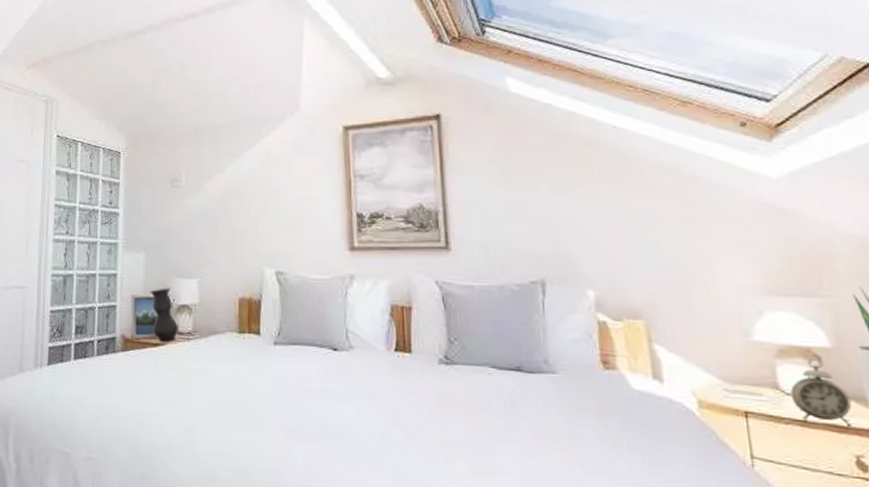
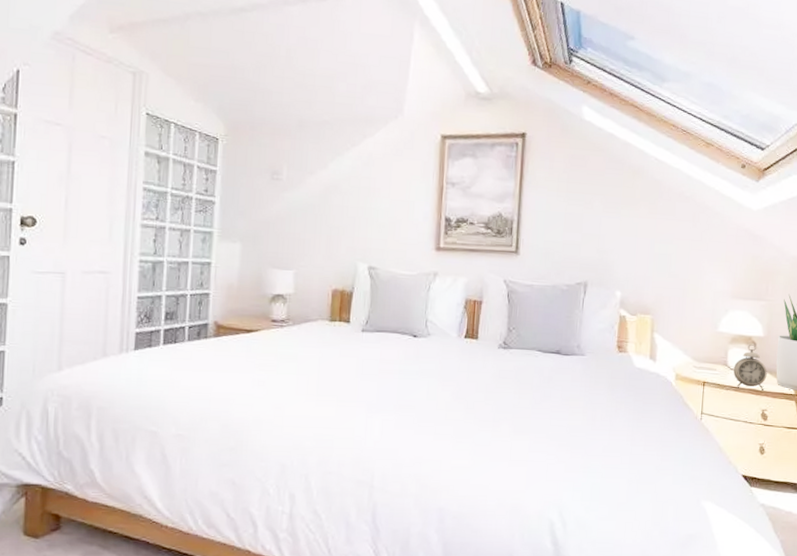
picture frame: present [130,294,174,340] -> none [224,283,269,327]
vase: present [150,288,178,342] -> none [245,278,272,329]

